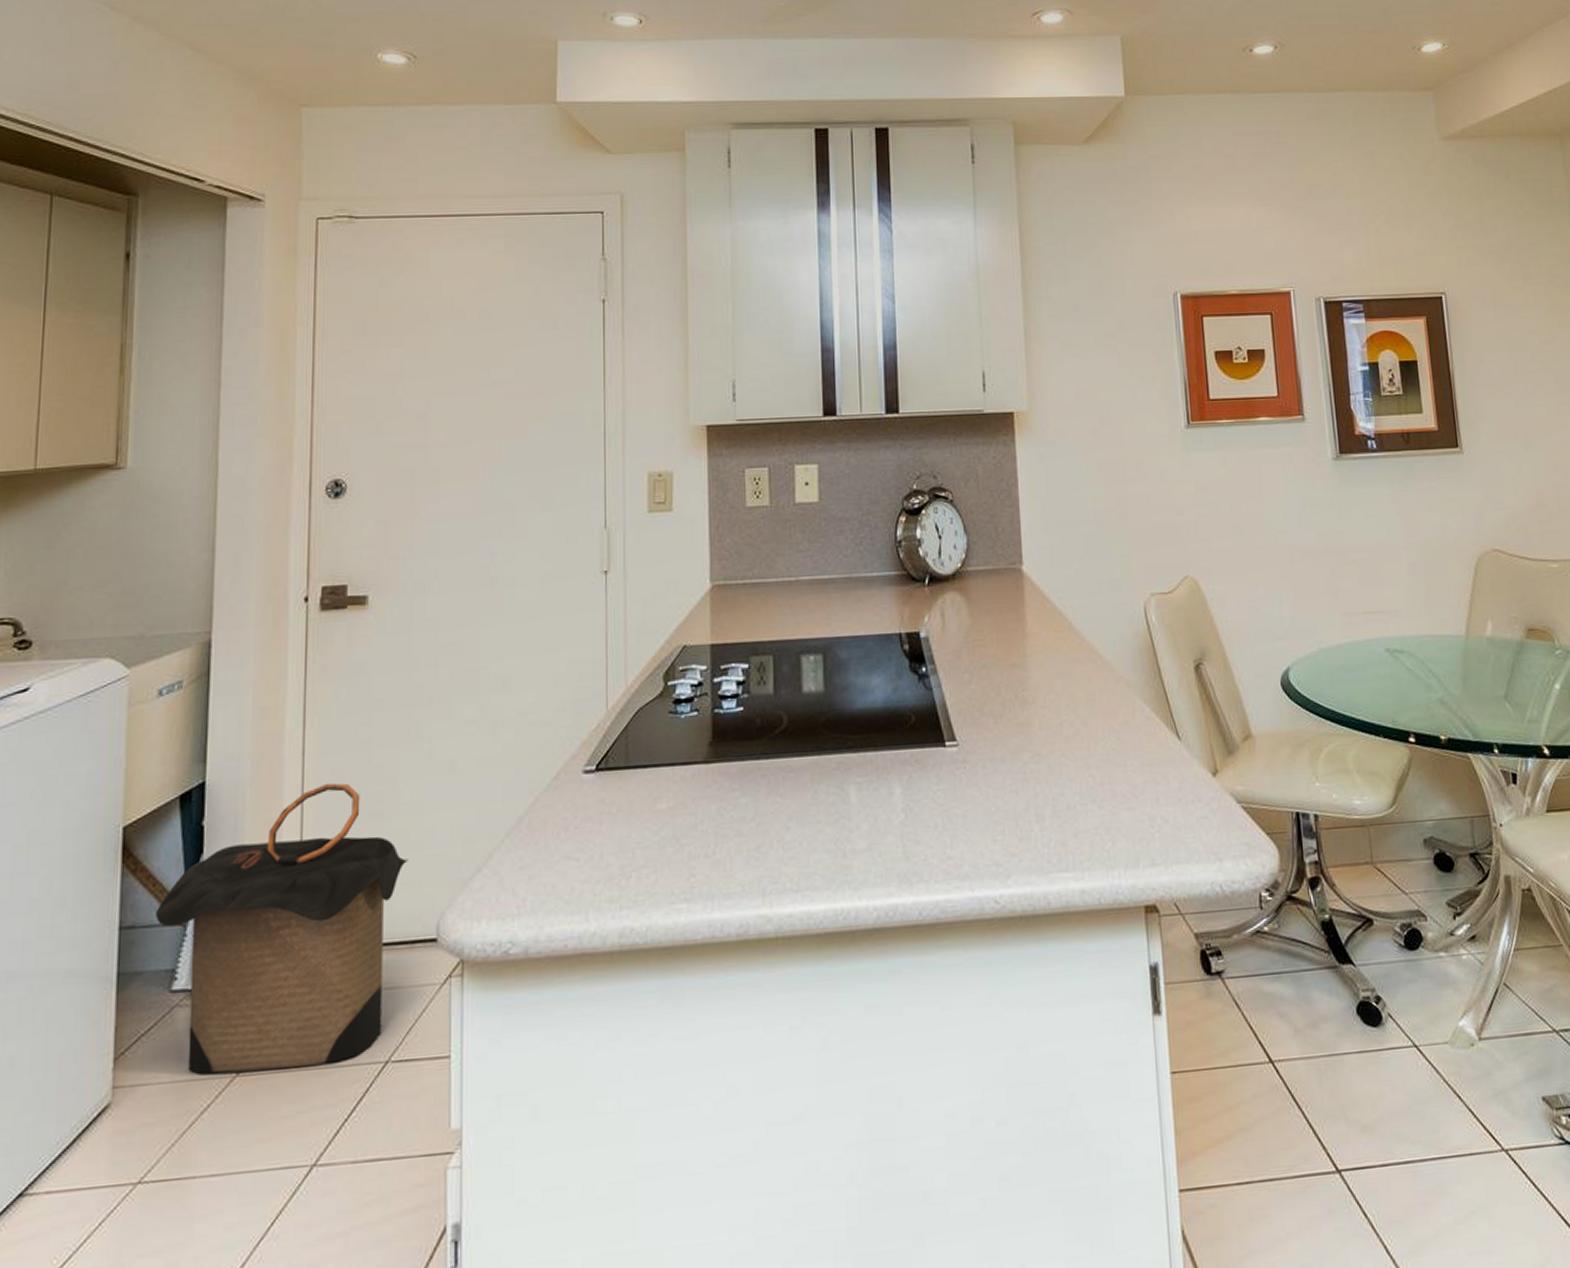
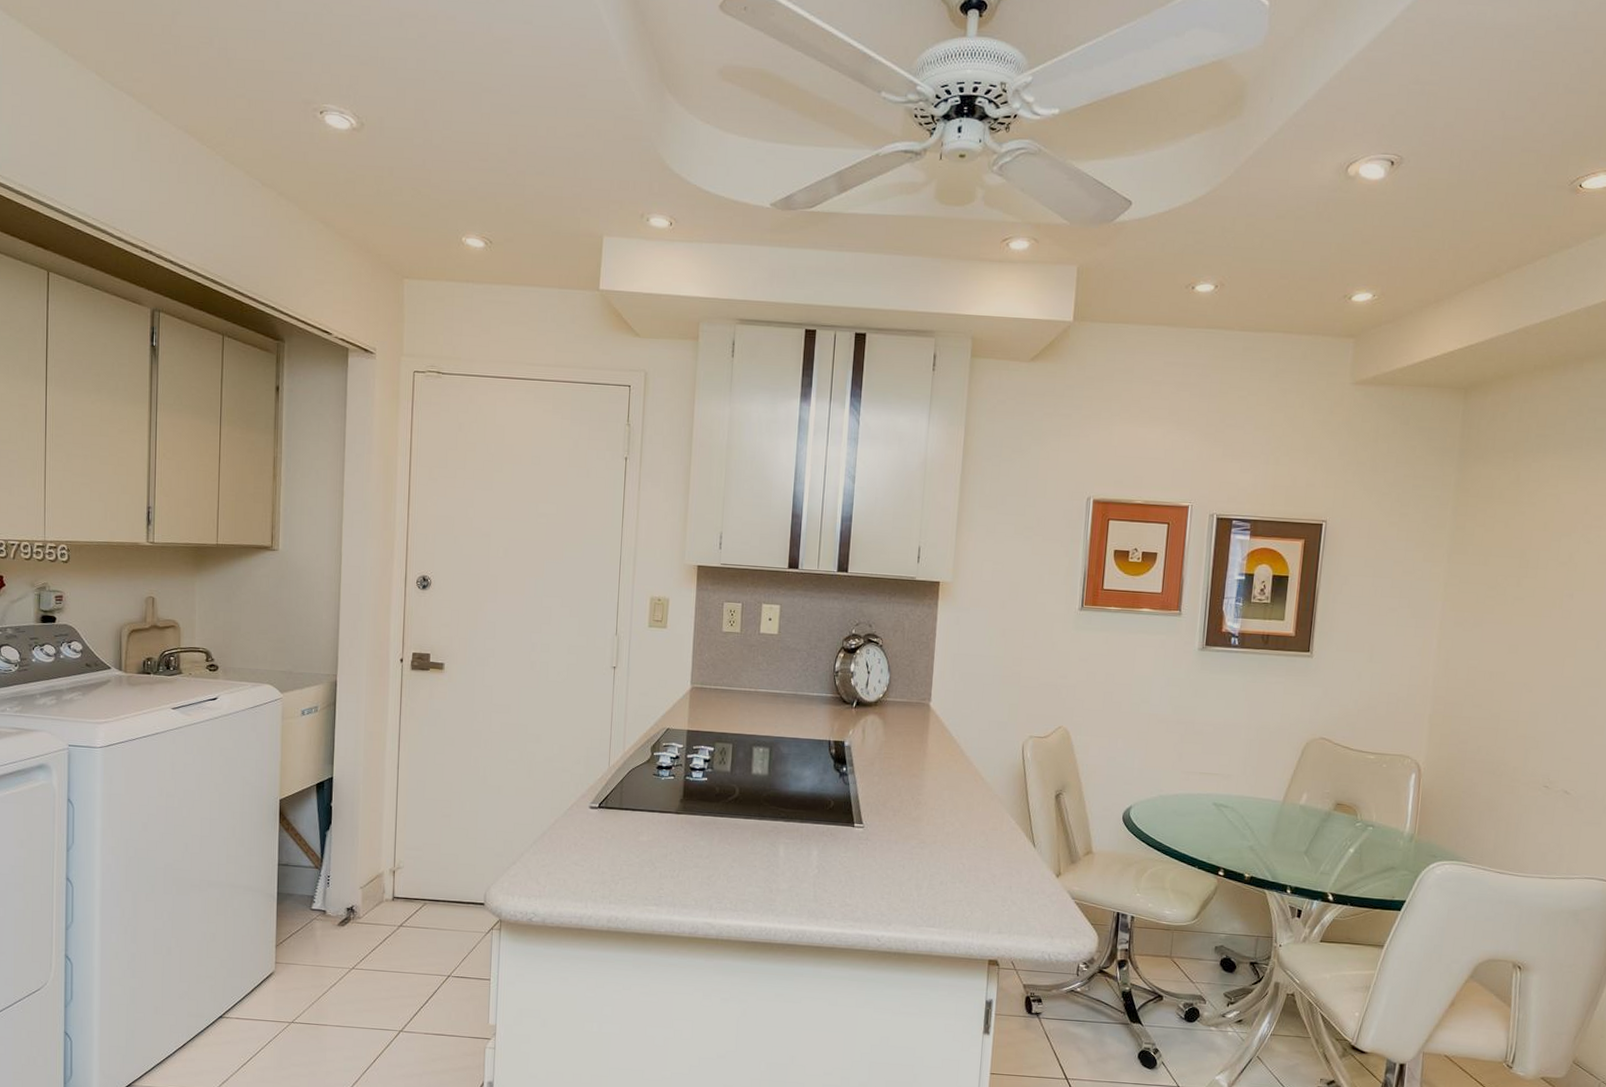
laundry hamper: present [155,782,409,1074] -> none [301,789,468,971]

